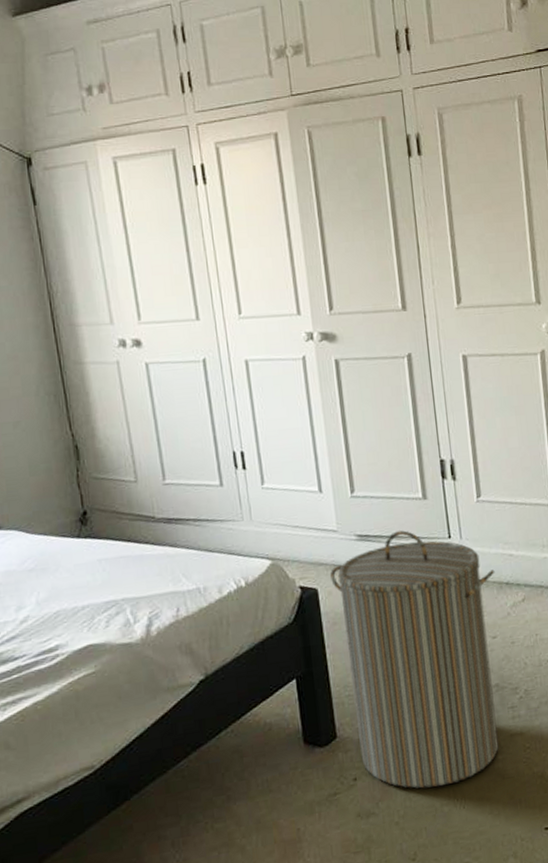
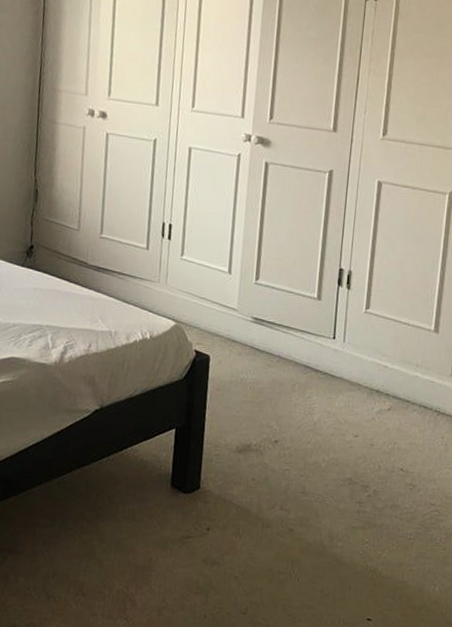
laundry hamper: present [330,530,499,789] -> none [217,322,369,556]

